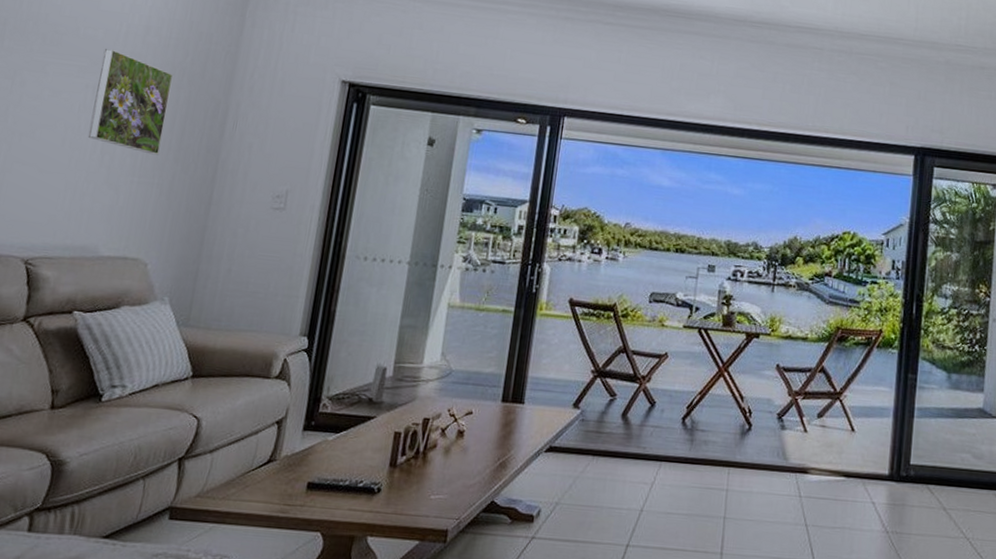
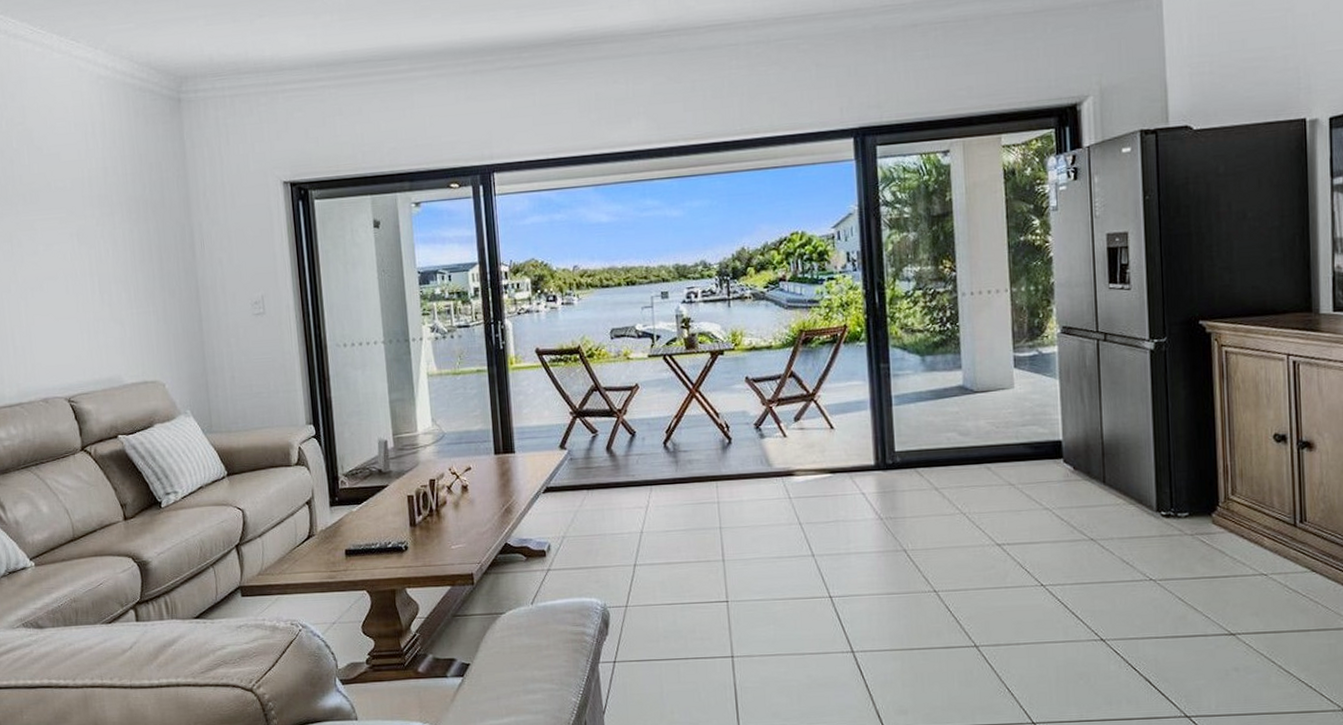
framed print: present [88,49,174,155] -> none [75,196,148,286]

